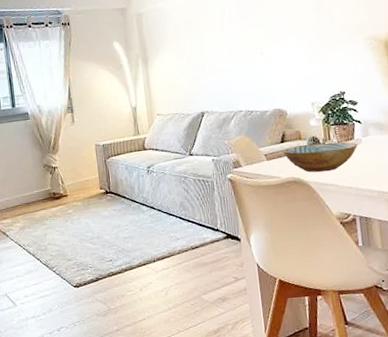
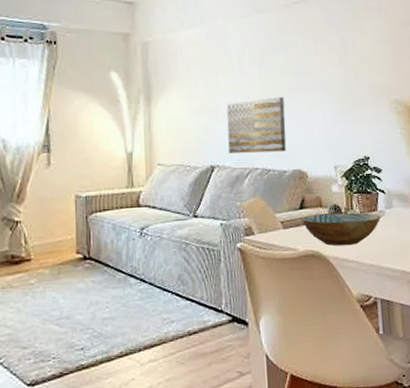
wall art: none [211,46,266,100] -> present [226,97,286,153]

